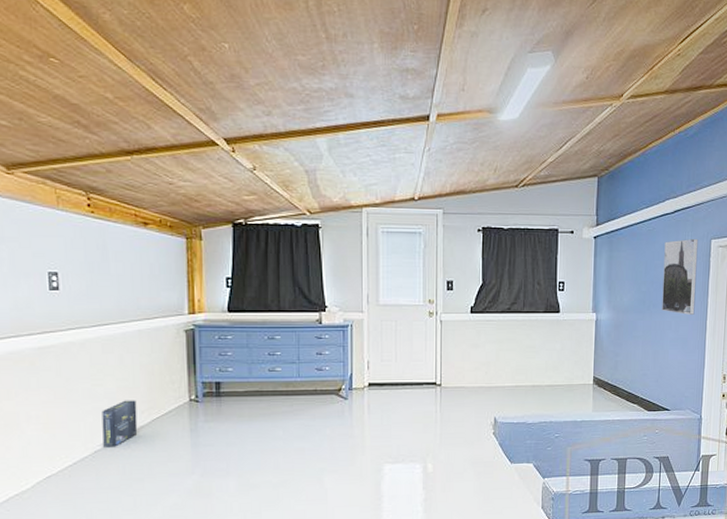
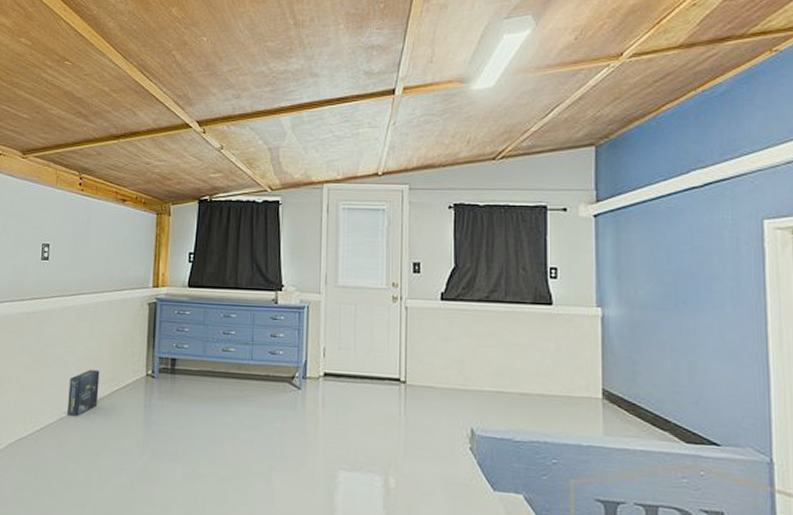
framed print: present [662,238,699,315] -> none [693,217,747,317]

